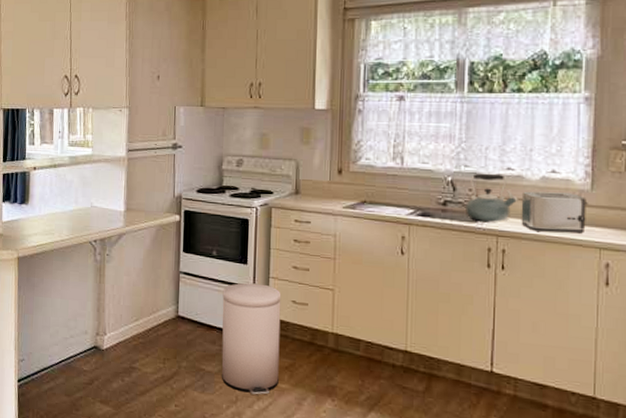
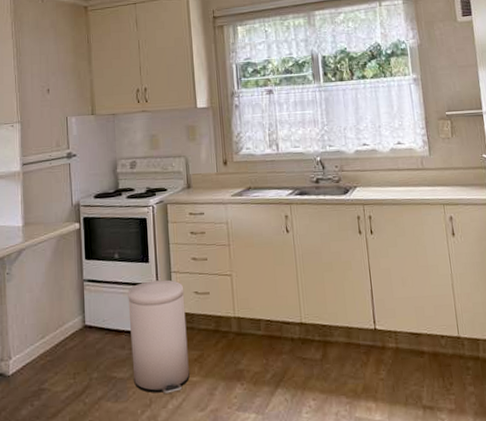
kettle: present [465,173,518,222] -> none [334,150,376,193]
toaster: present [521,191,588,234] -> none [377,160,430,197]

